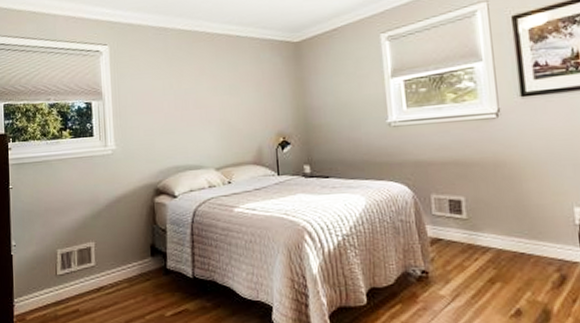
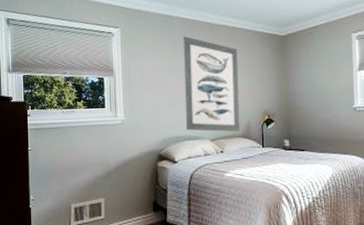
wall art: none [179,50,250,159] -> present [183,36,240,132]

